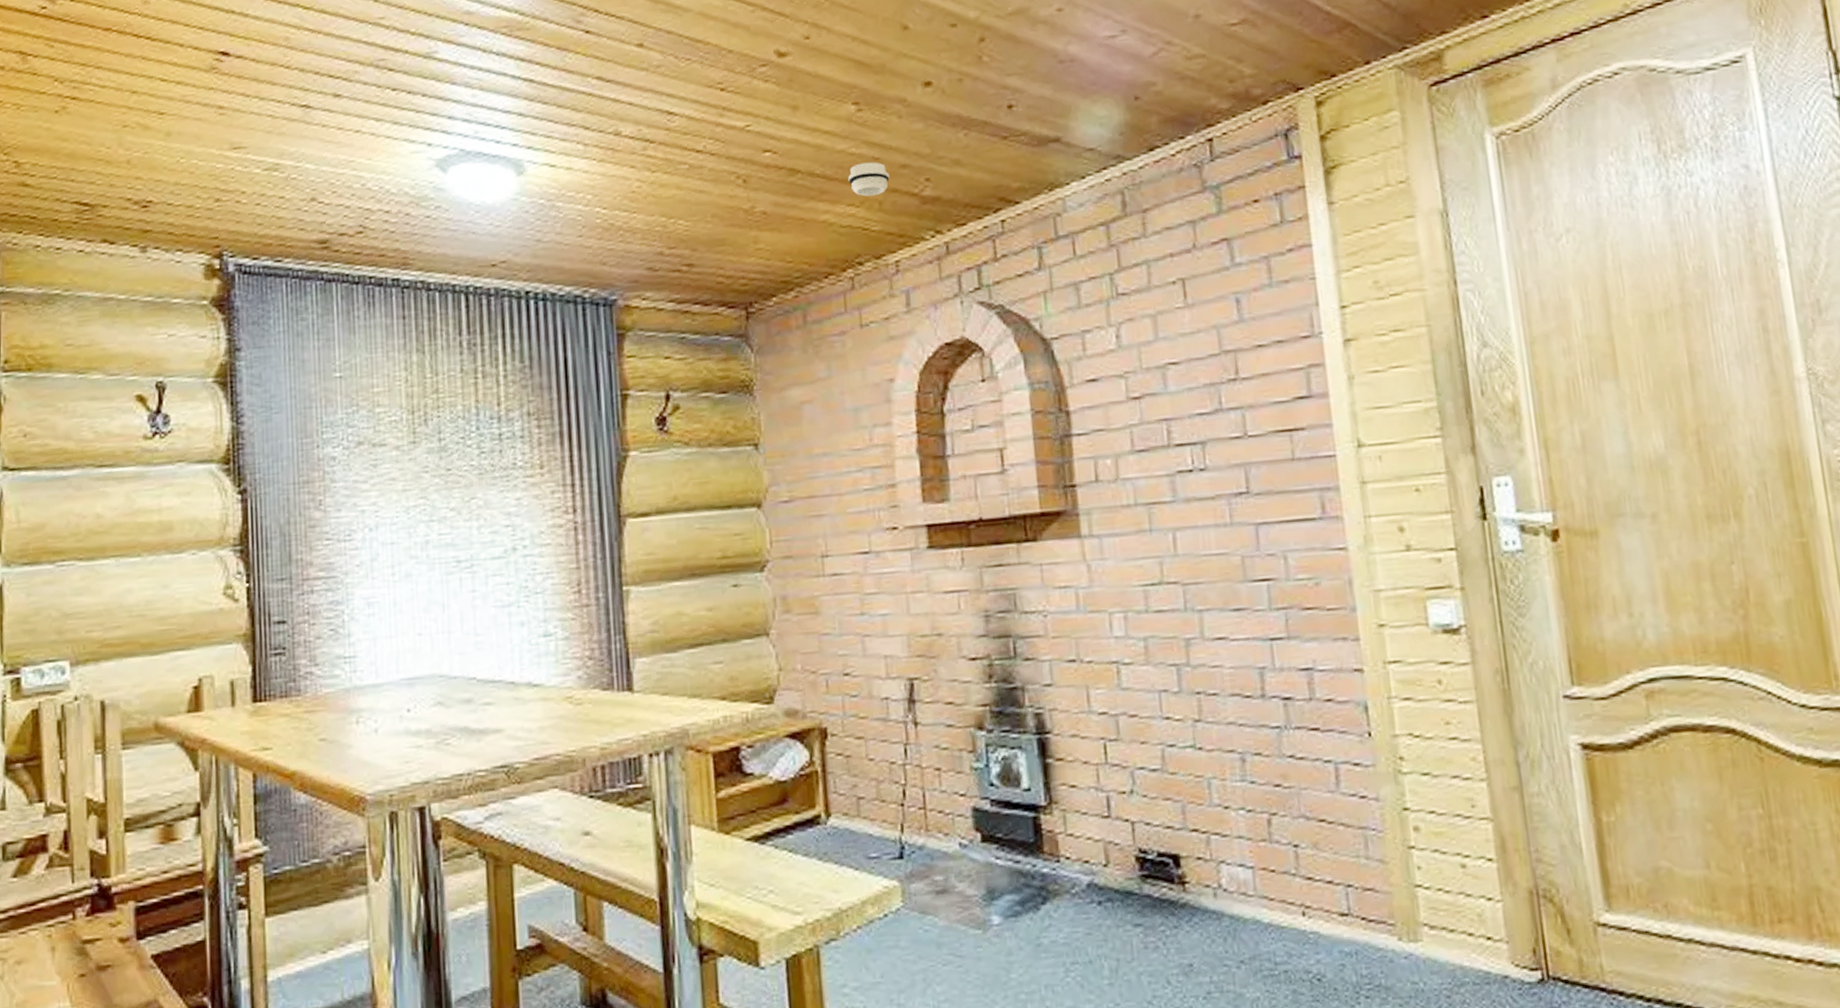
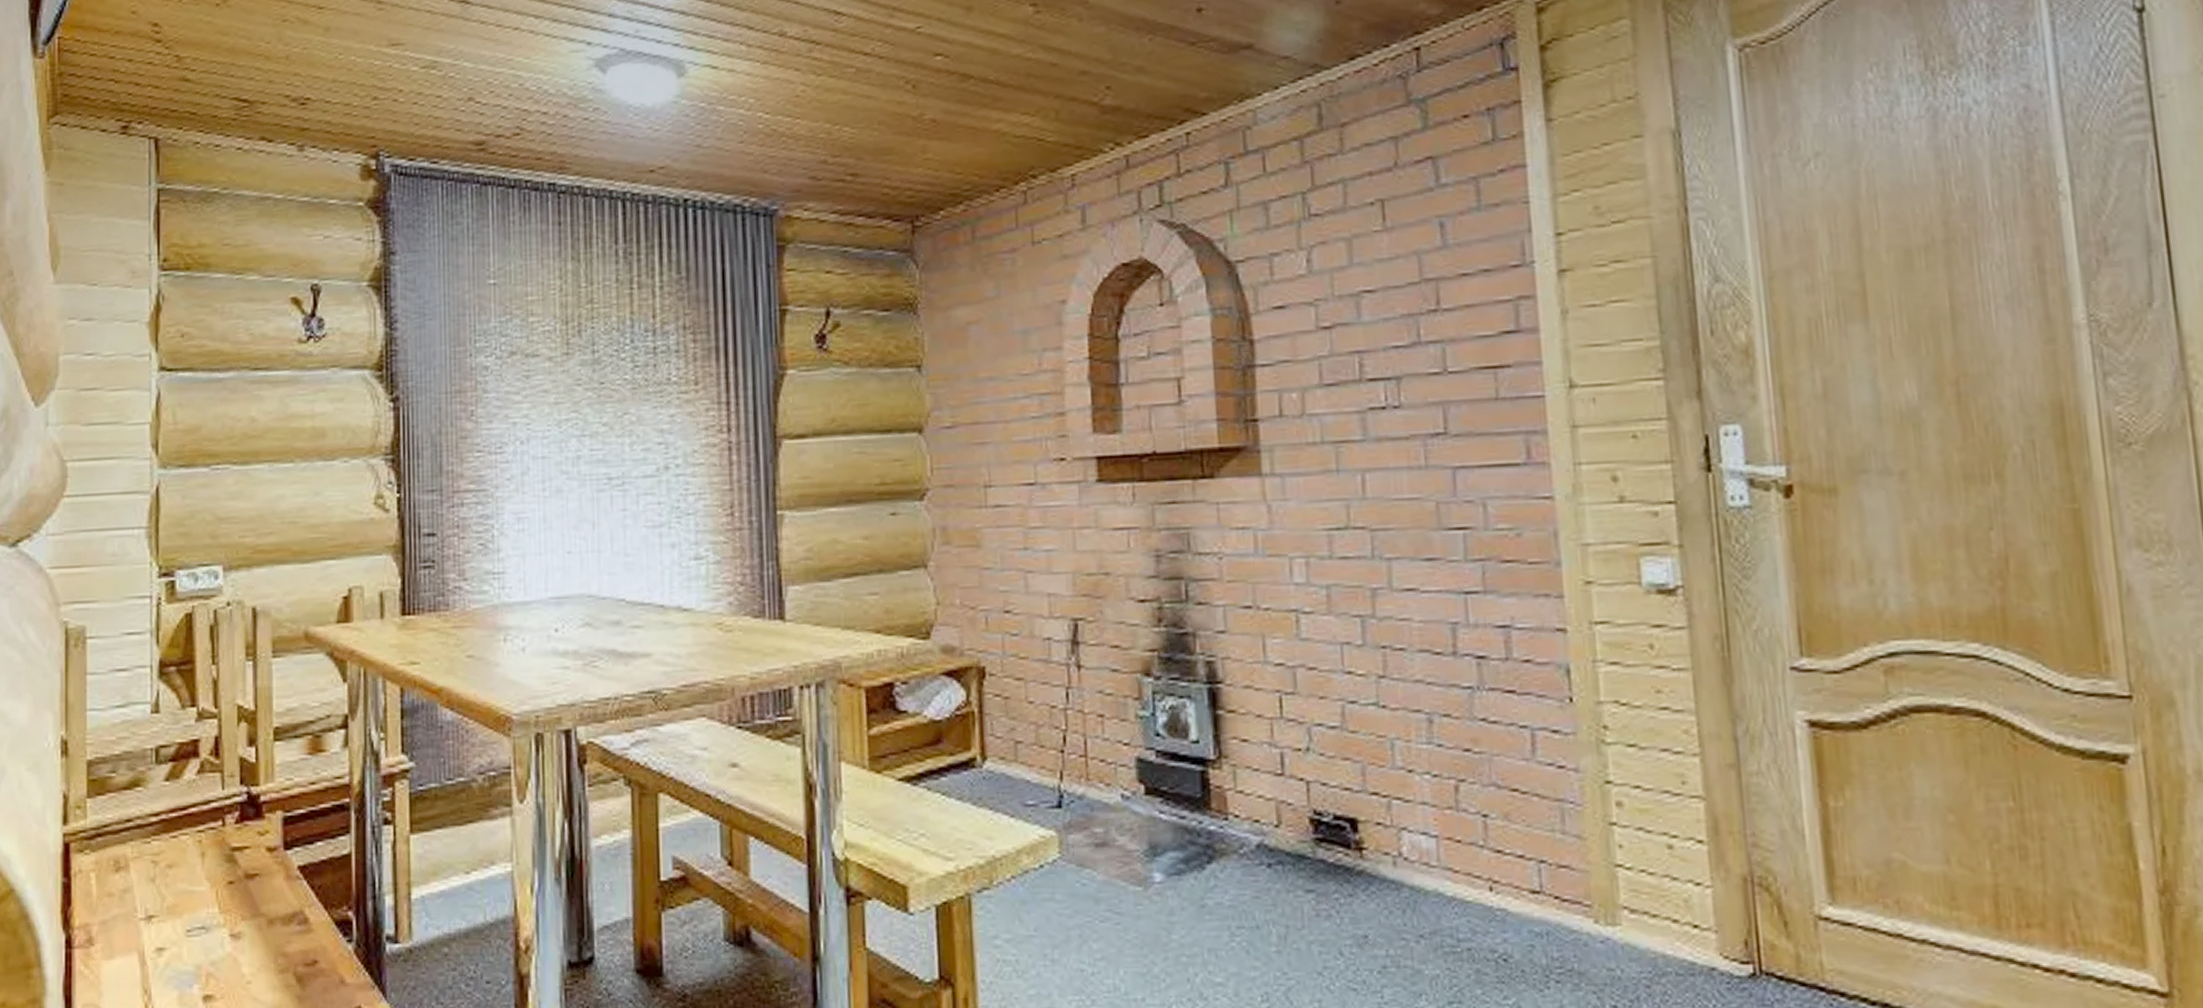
smoke detector: present [848,162,890,197] -> none [1023,68,1068,105]

